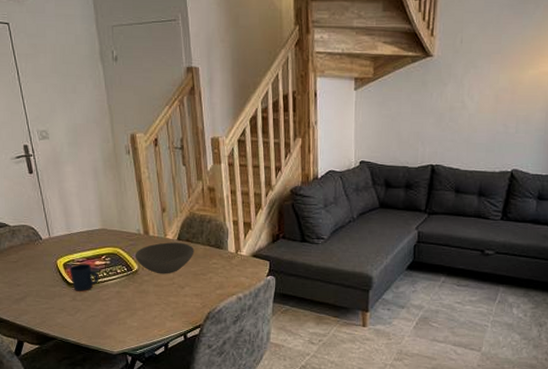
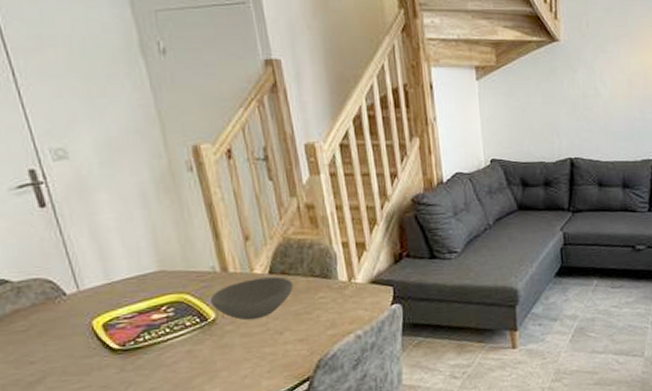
mug: present [69,263,99,291] -> none [112,319,160,359]

